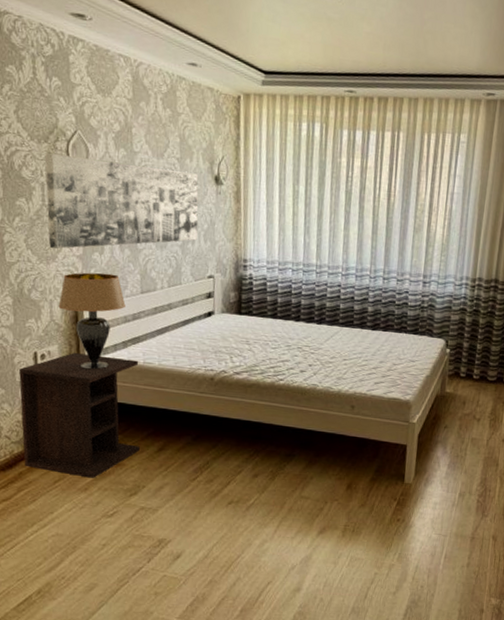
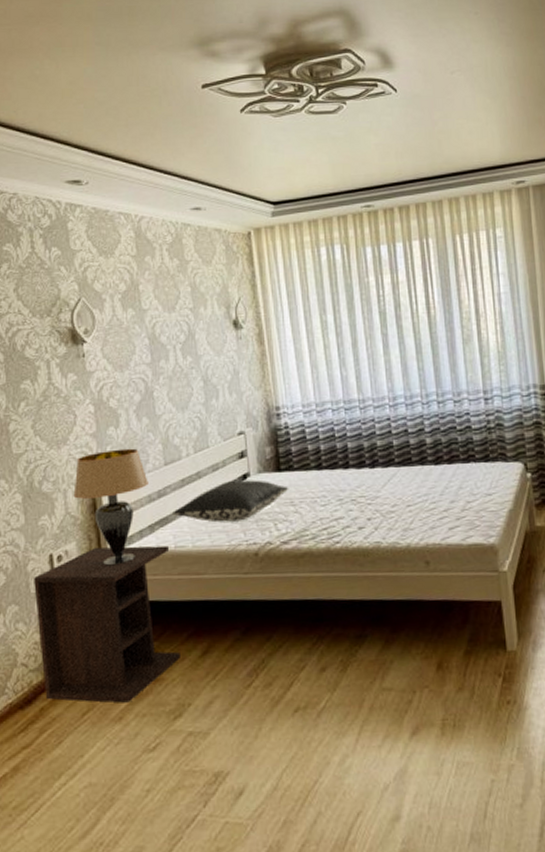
wall art: present [44,152,199,249] -> none [48,322,222,431]
pillow: none [144,315,247,350] -> present [173,480,289,523]

